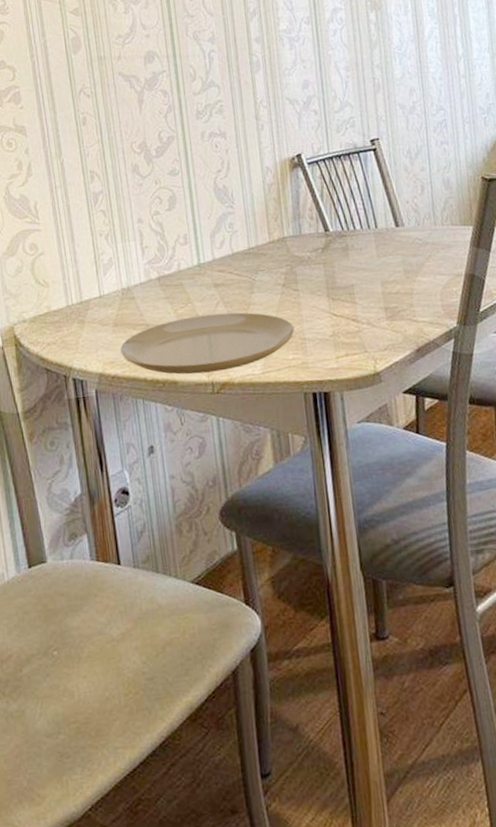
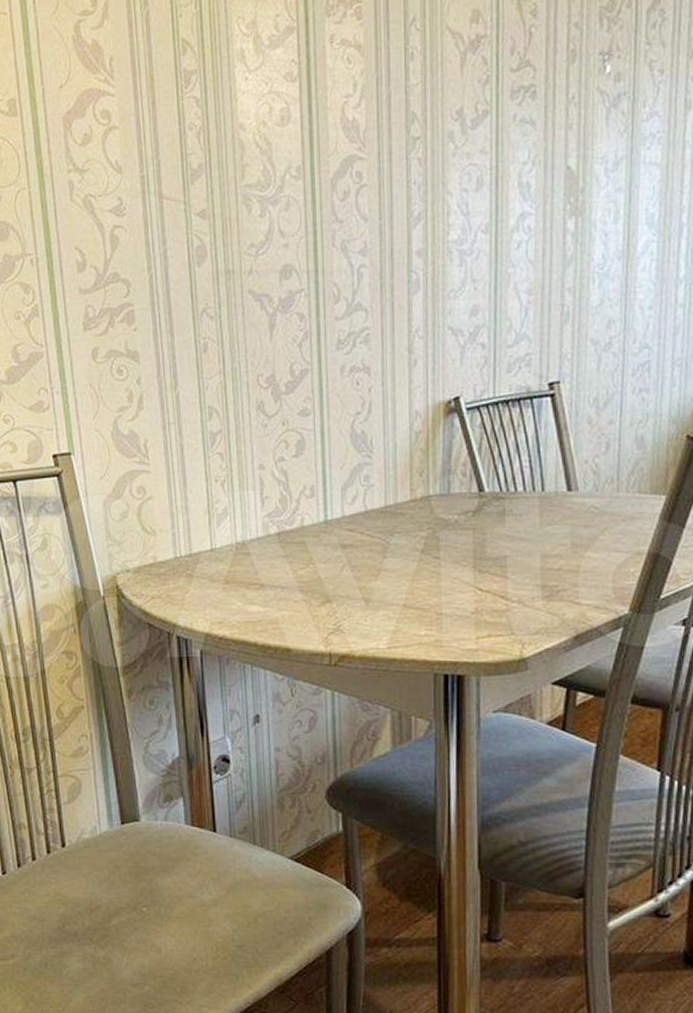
plate: present [120,312,295,375] -> none [230,578,430,643]

